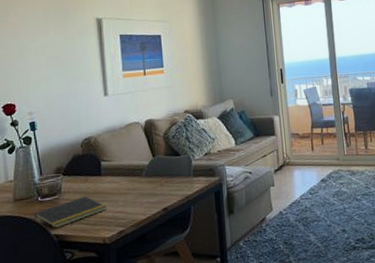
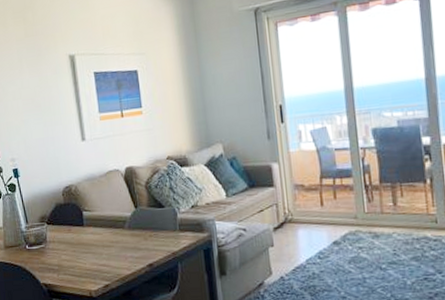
notepad: present [34,196,107,229] -> none [23,246,91,278]

